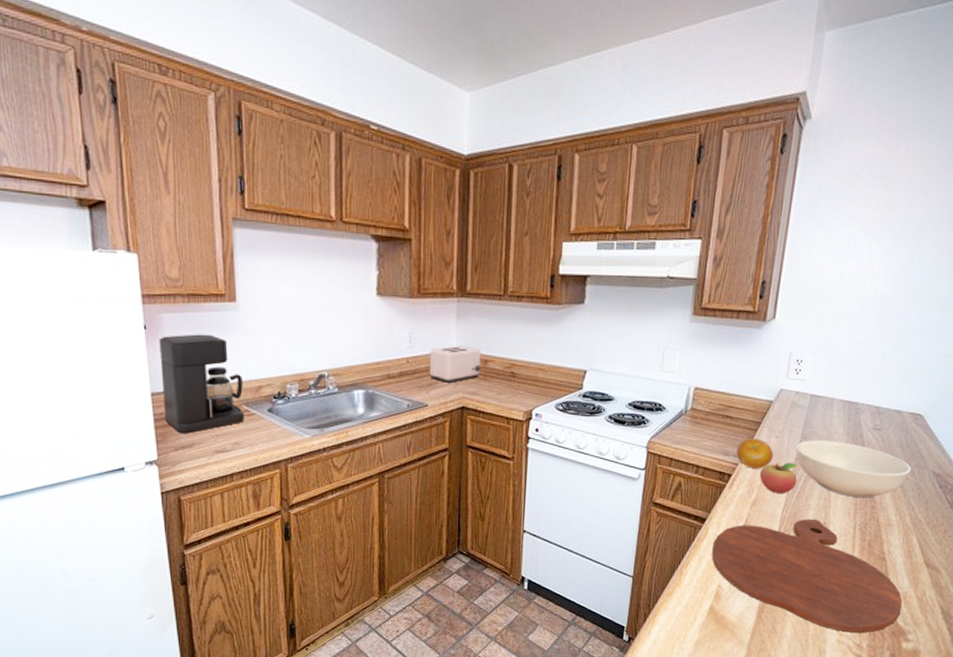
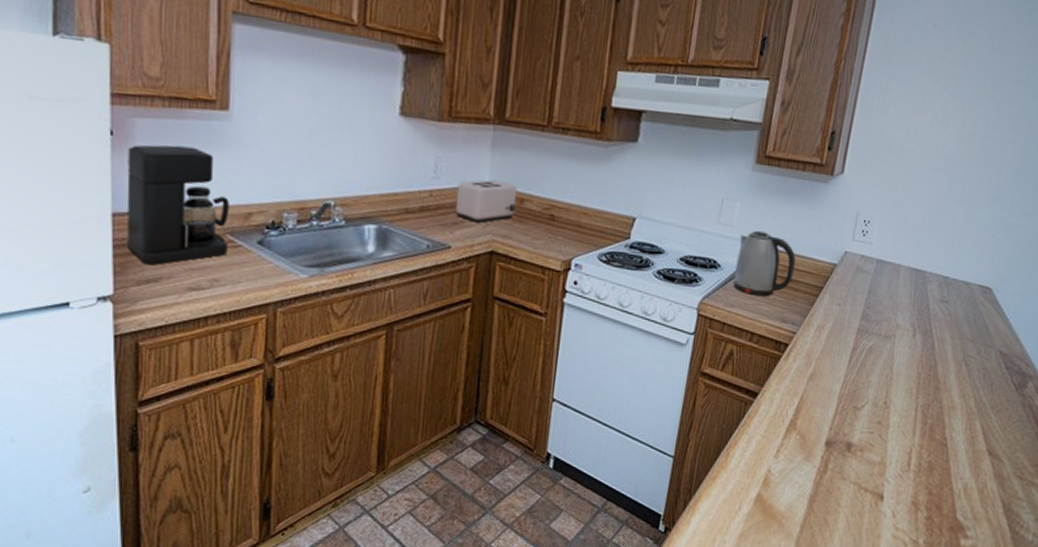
kettle: none [678,376,735,434] -> present [733,231,796,297]
cutting board: present [712,518,903,634] -> none [762,397,963,528]
fruit: present [736,437,774,469] -> none [794,303,835,339]
fruit: present [759,463,798,493] -> none [818,333,860,368]
bowl: present [795,440,912,498] -> none [858,309,978,377]

